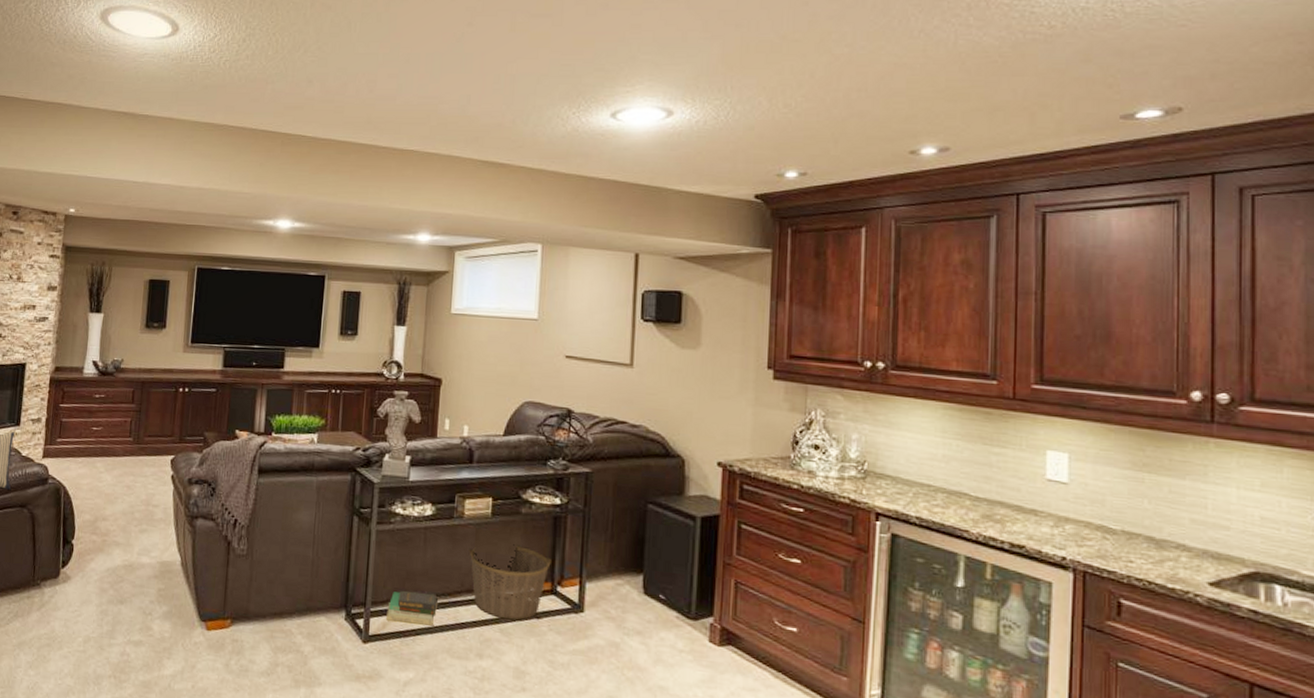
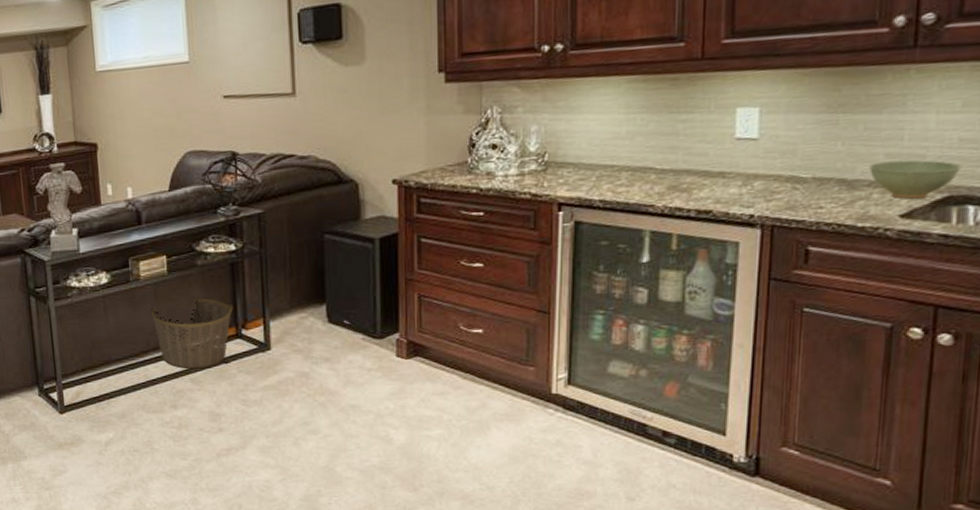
books: present [386,590,439,626] -> none [78,357,127,389]
bowl: none [1176,526,1266,570] -> present [869,160,963,199]

